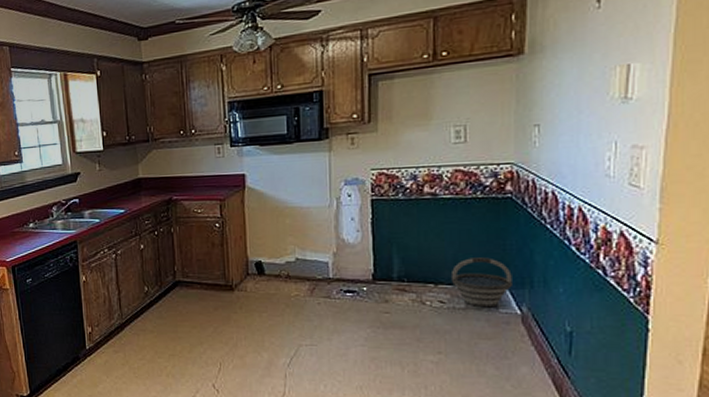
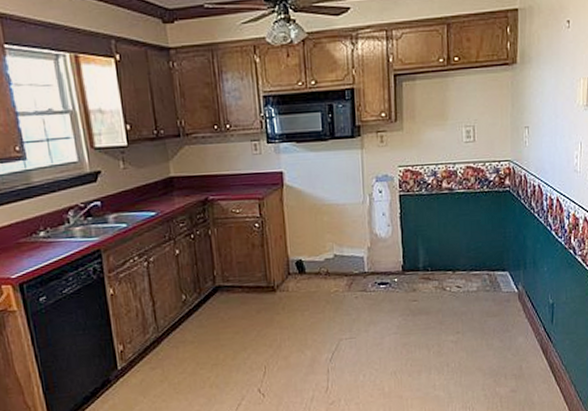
bucket: present [450,257,512,308] -> none [465,244,511,289]

